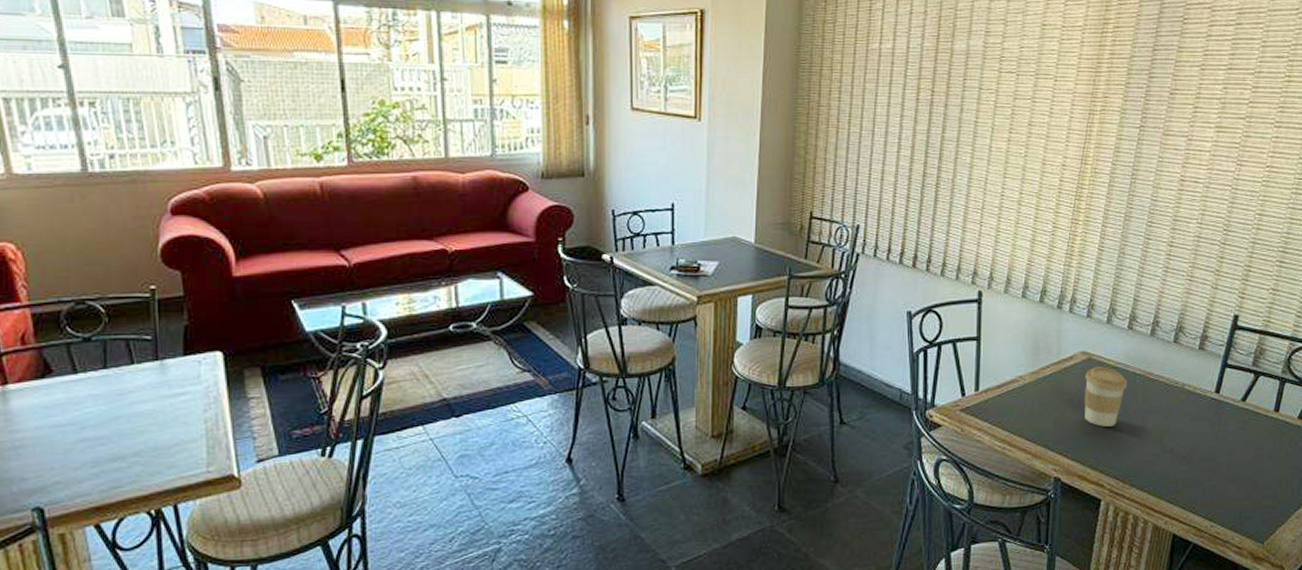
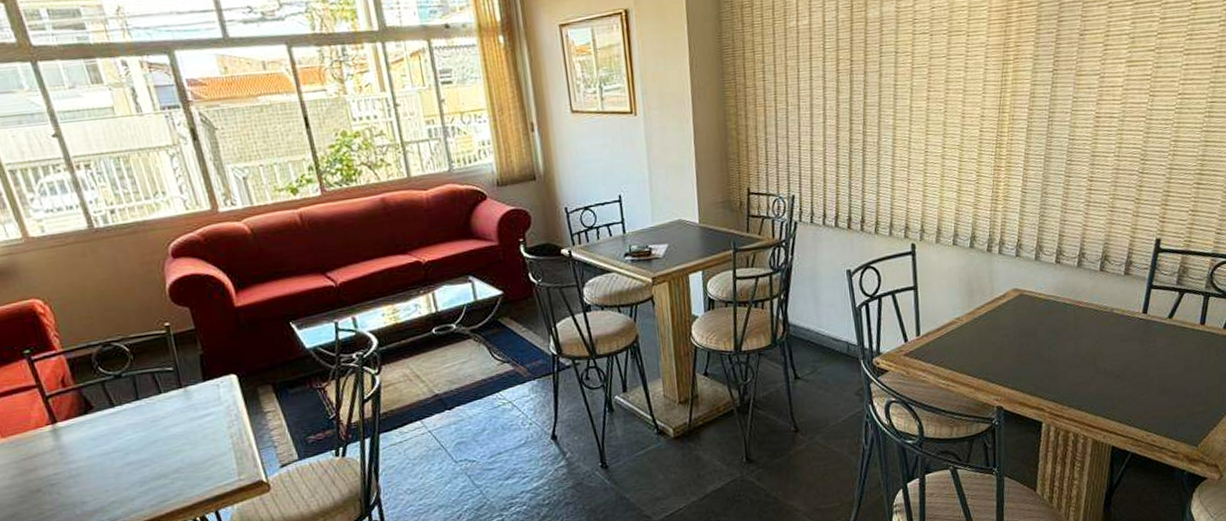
coffee cup: present [1084,367,1127,427] -> none [1019,301,1059,356]

